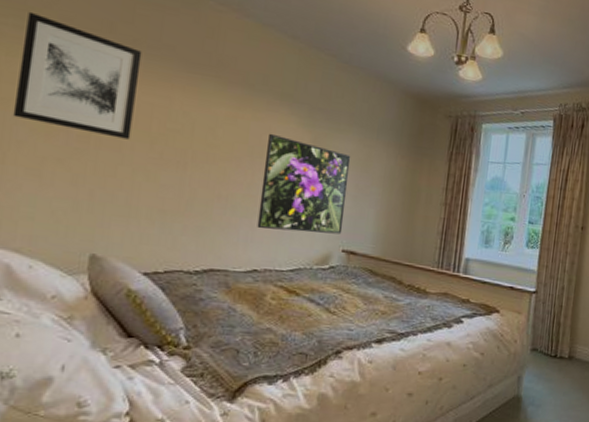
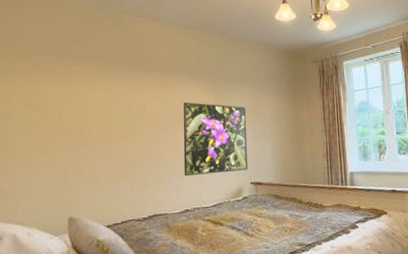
wall art: present [12,11,142,140] -> none [10,51,90,127]

